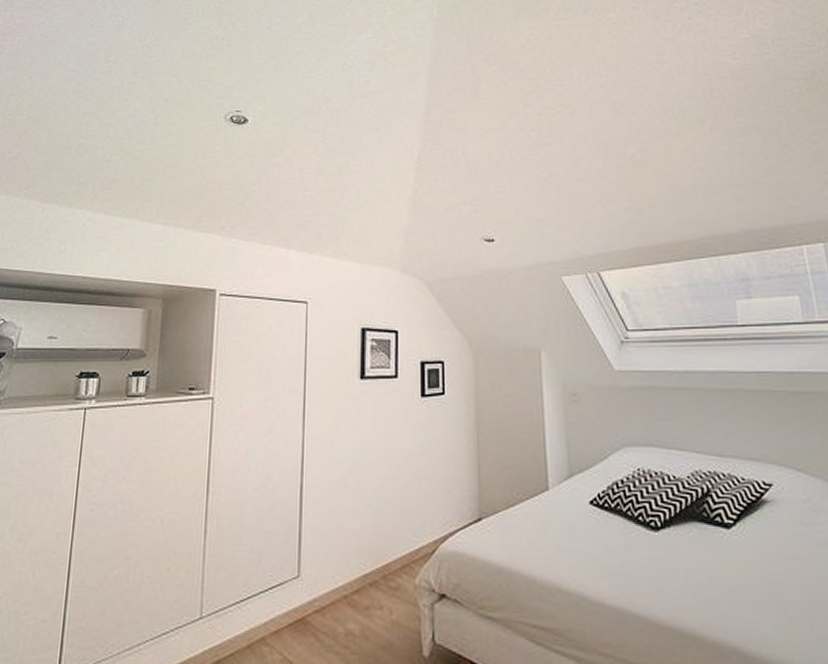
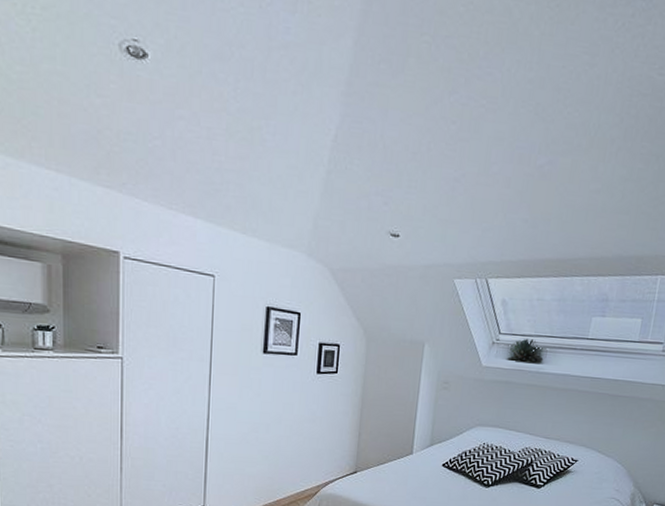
succulent plant: none [642,332,690,362] -> present [506,338,544,365]

